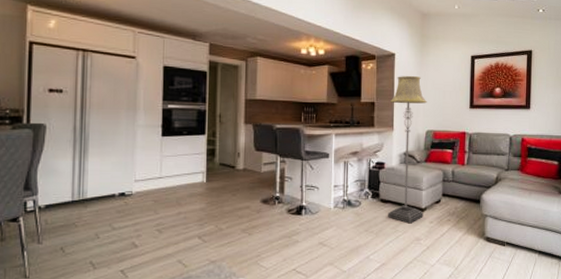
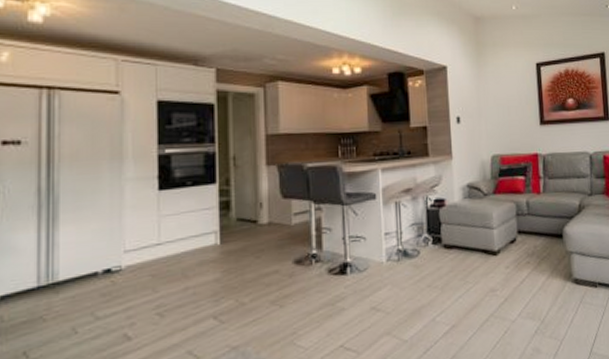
floor lamp: present [388,75,427,224] -> none [446,90,497,272]

